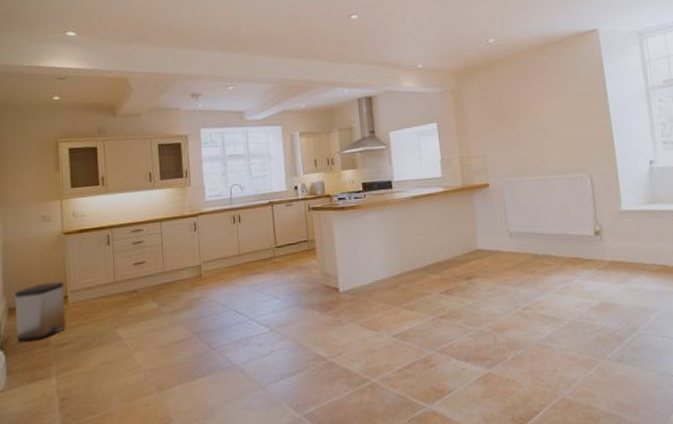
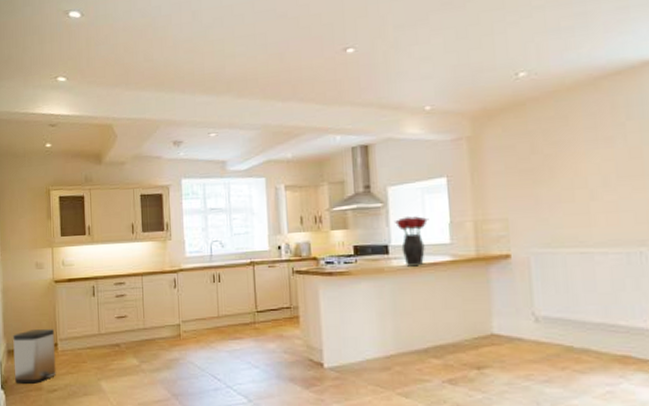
bouquet: none [395,155,424,198] -> present [394,216,429,267]

